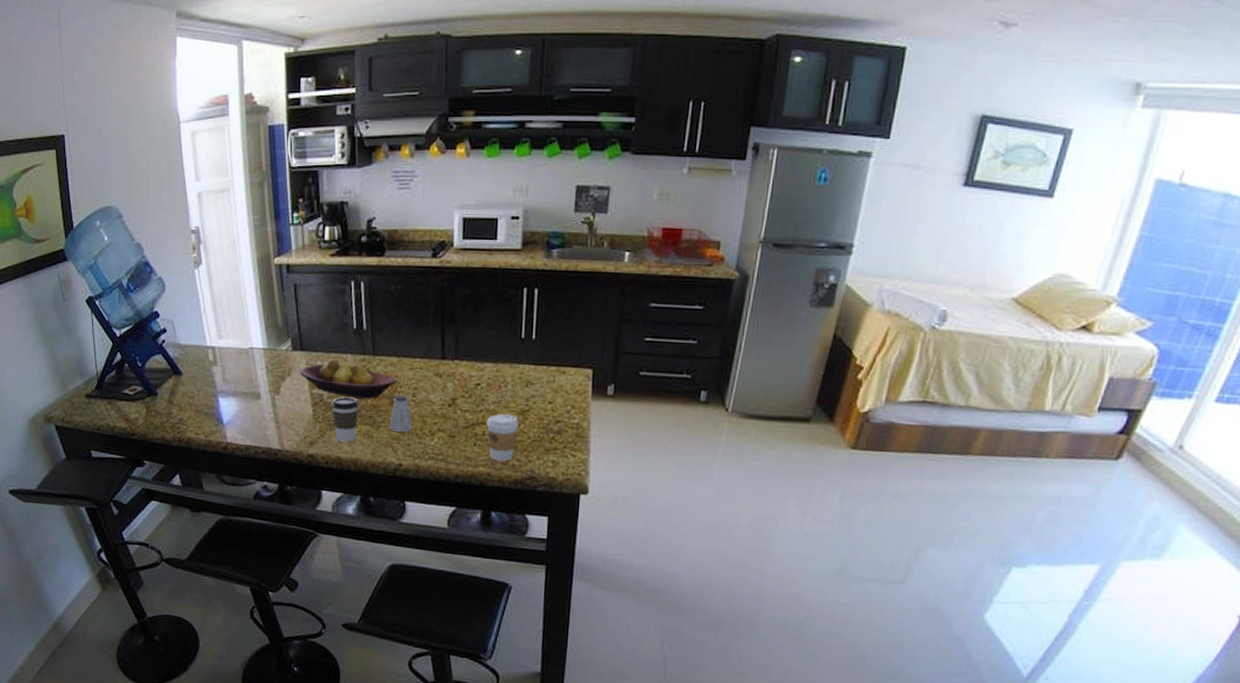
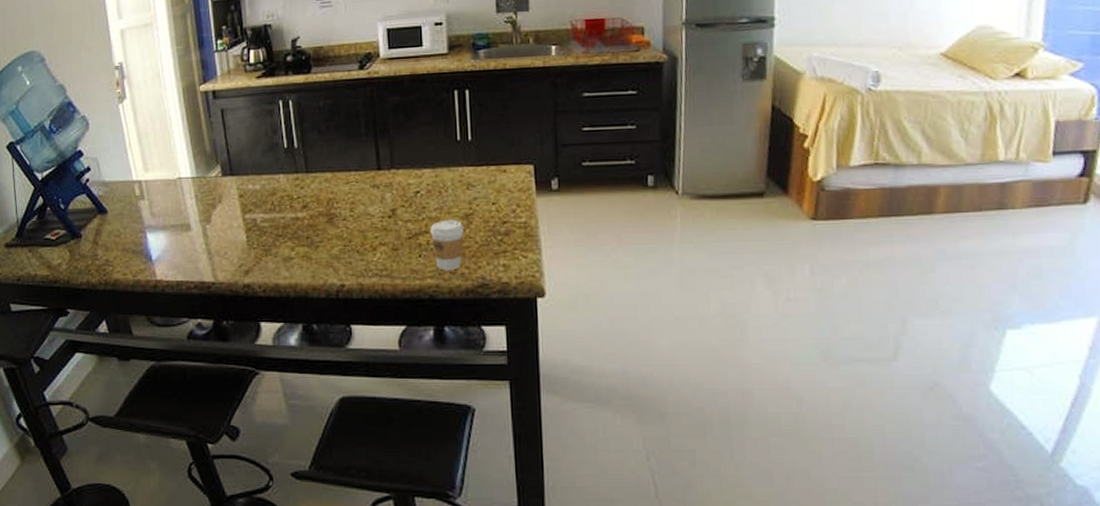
fruit bowl: present [299,359,398,399] -> none [231,181,333,220]
coffee cup: present [332,396,358,442] -> none [266,218,294,267]
saltshaker: present [389,395,413,432] -> none [328,211,354,250]

